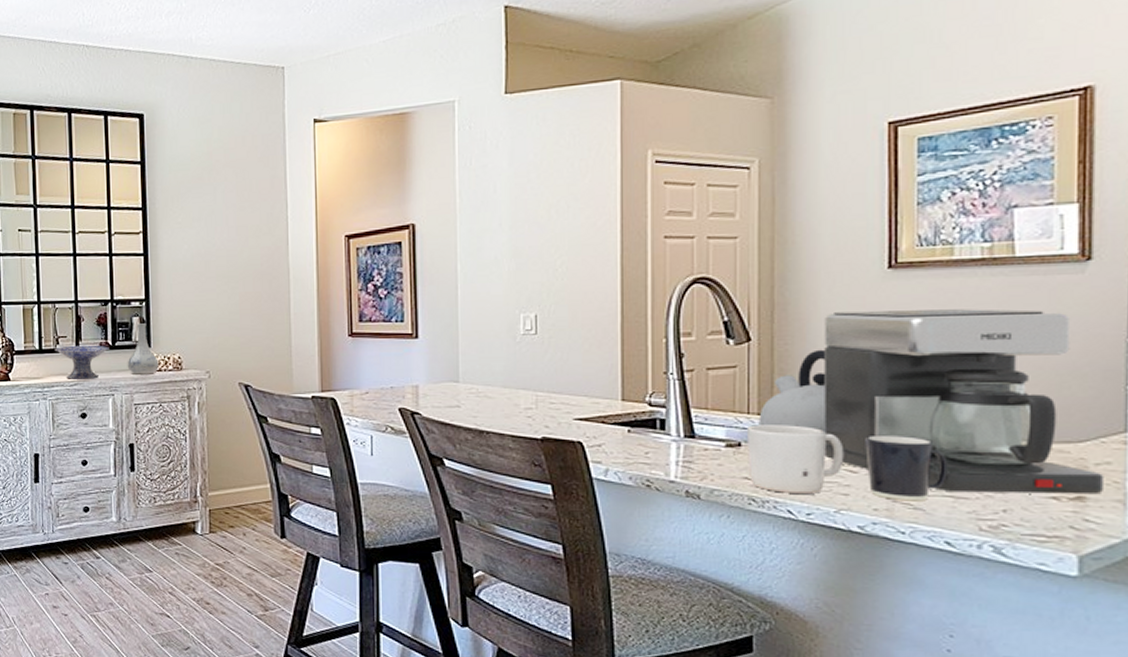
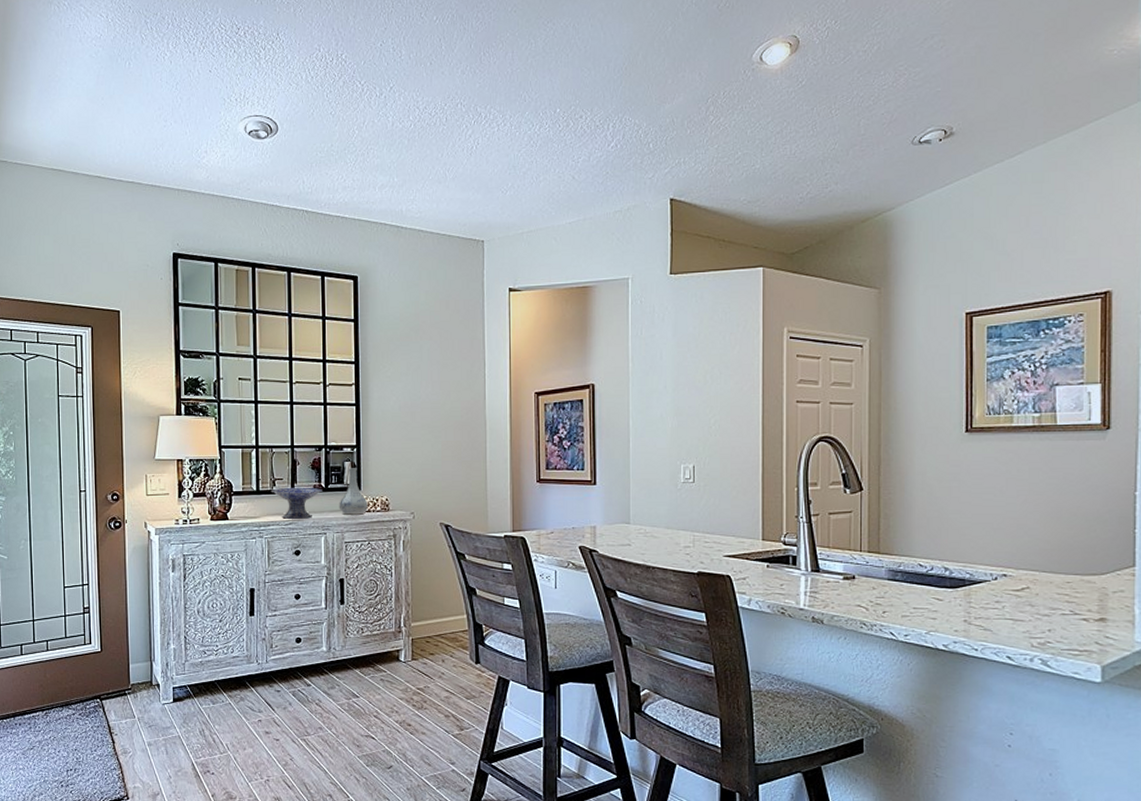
mug: present [748,425,845,494] -> none [860,561,933,618]
kettle: present [758,349,826,431] -> none [868,498,920,566]
coffee maker: present [824,309,1103,495] -> none [918,466,1119,616]
mug: present [865,434,948,502] -> none [948,569,1009,624]

